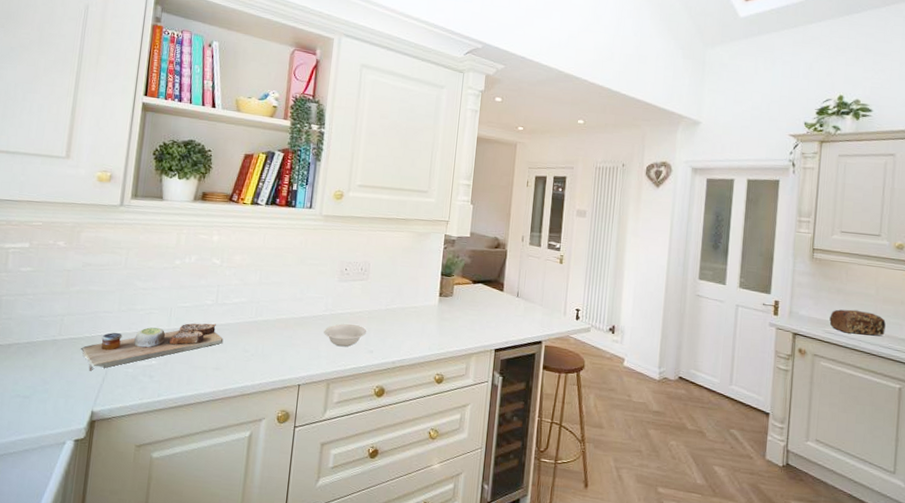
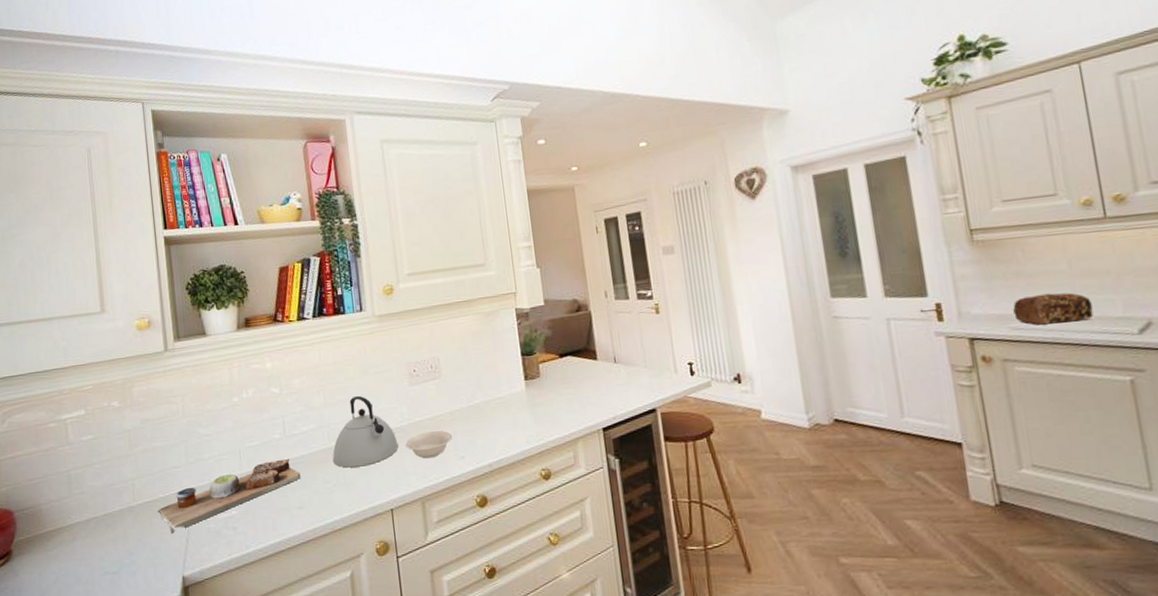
kettle: none [255,280,318,343] -> present [332,395,398,468]

